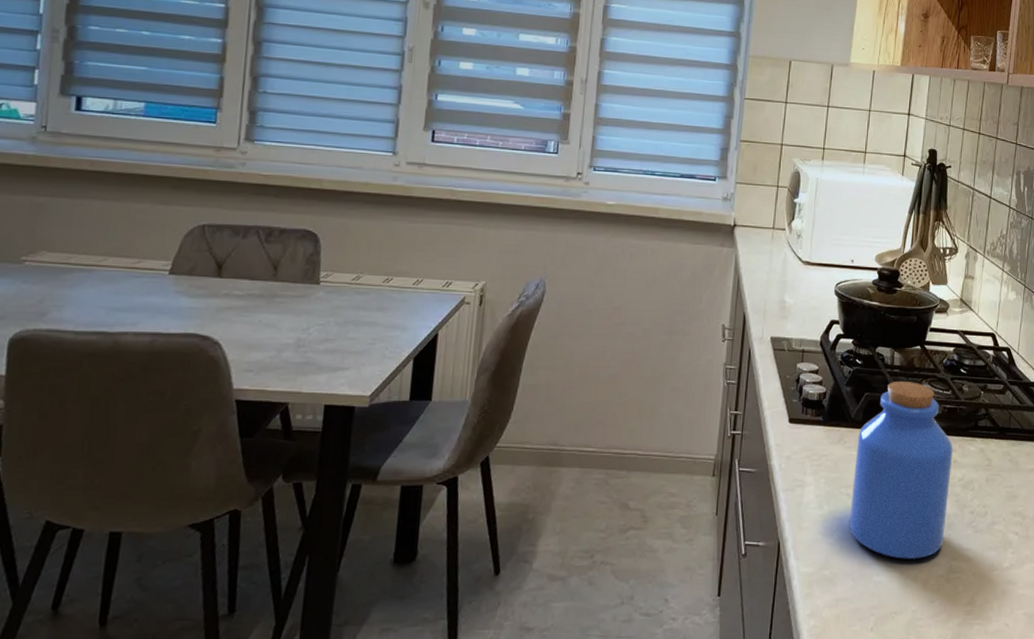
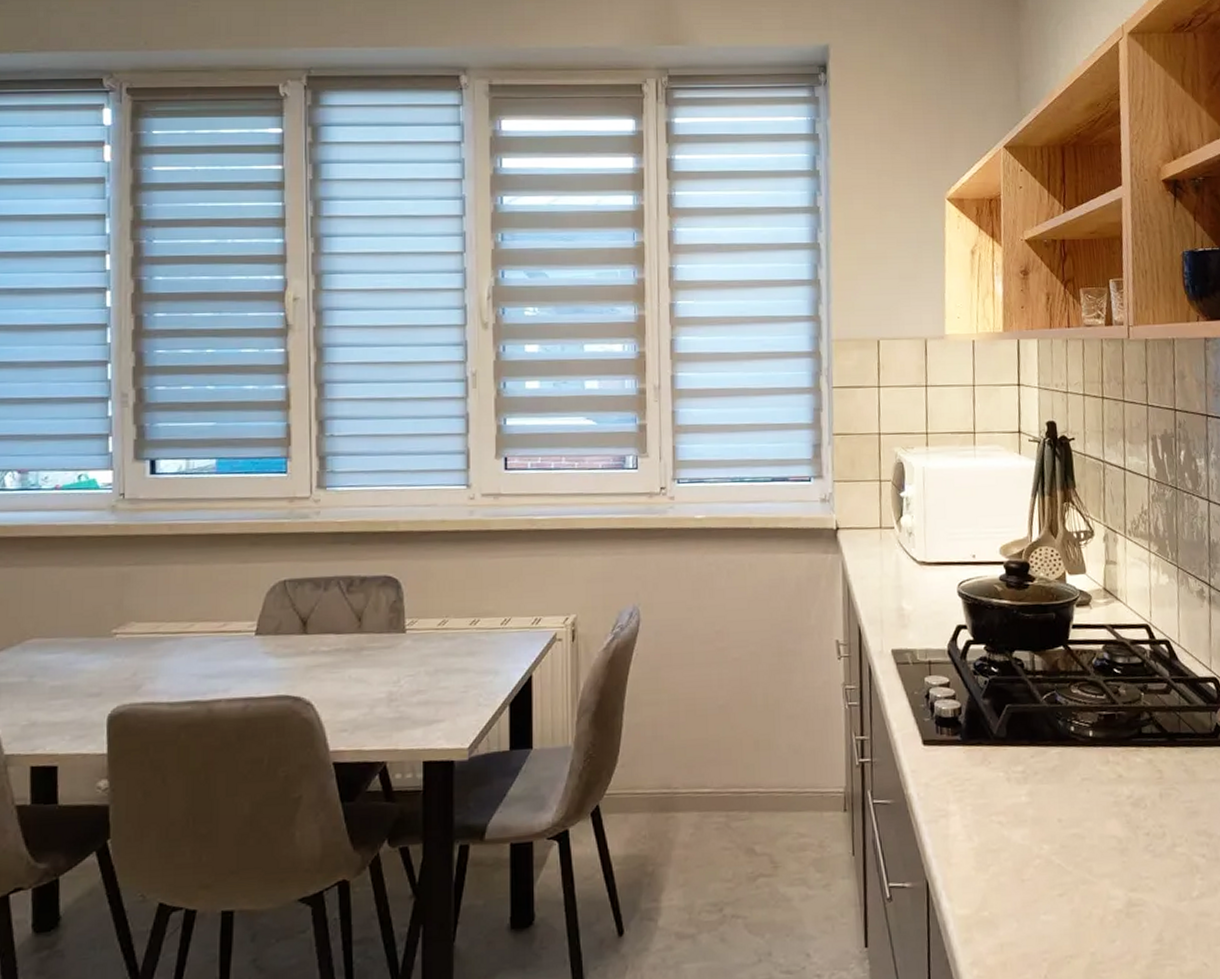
jar: present [849,380,953,559] -> none [1003,687,1118,894]

